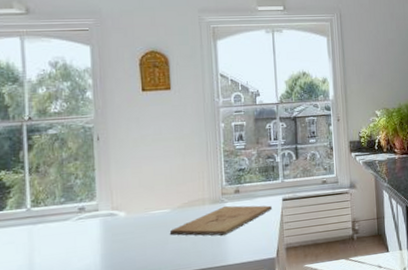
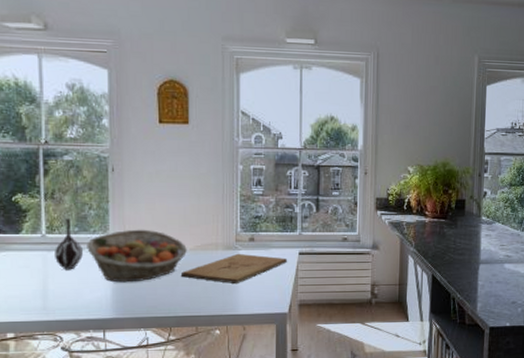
vase: none [40,190,70,242] -> present [55,218,83,270]
fruit basket: none [74,192,175,248] -> present [87,229,187,283]

